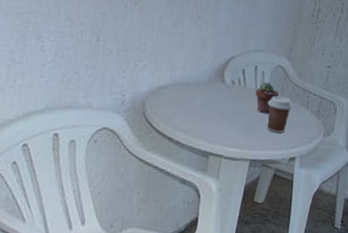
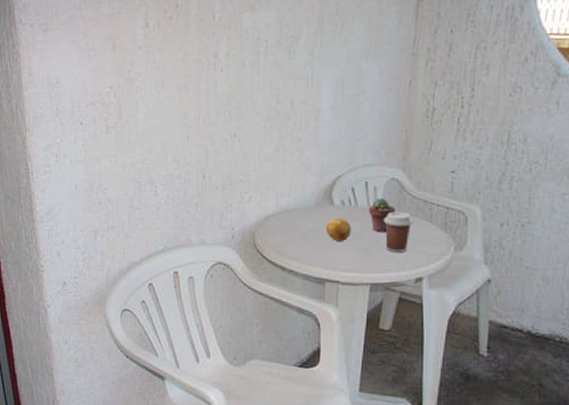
fruit: none [214,95,239,118] -> present [325,217,351,241]

